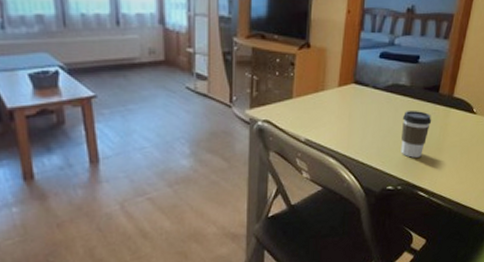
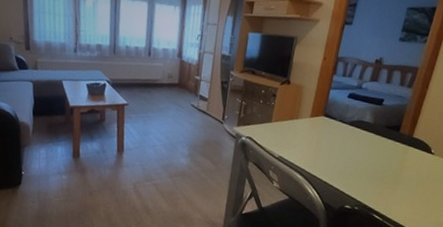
coffee cup: present [401,111,432,158] -> none [360,144,391,185]

